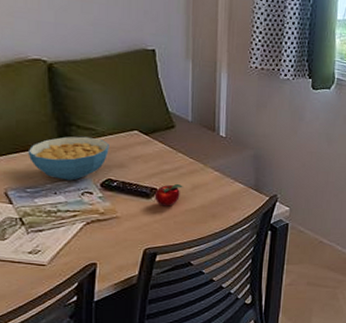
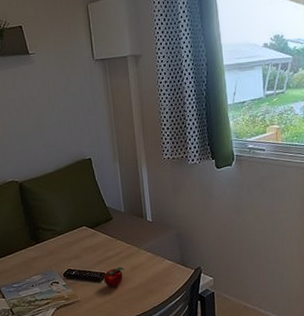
cereal bowl: present [27,136,109,181] -> none [11,236,67,274]

